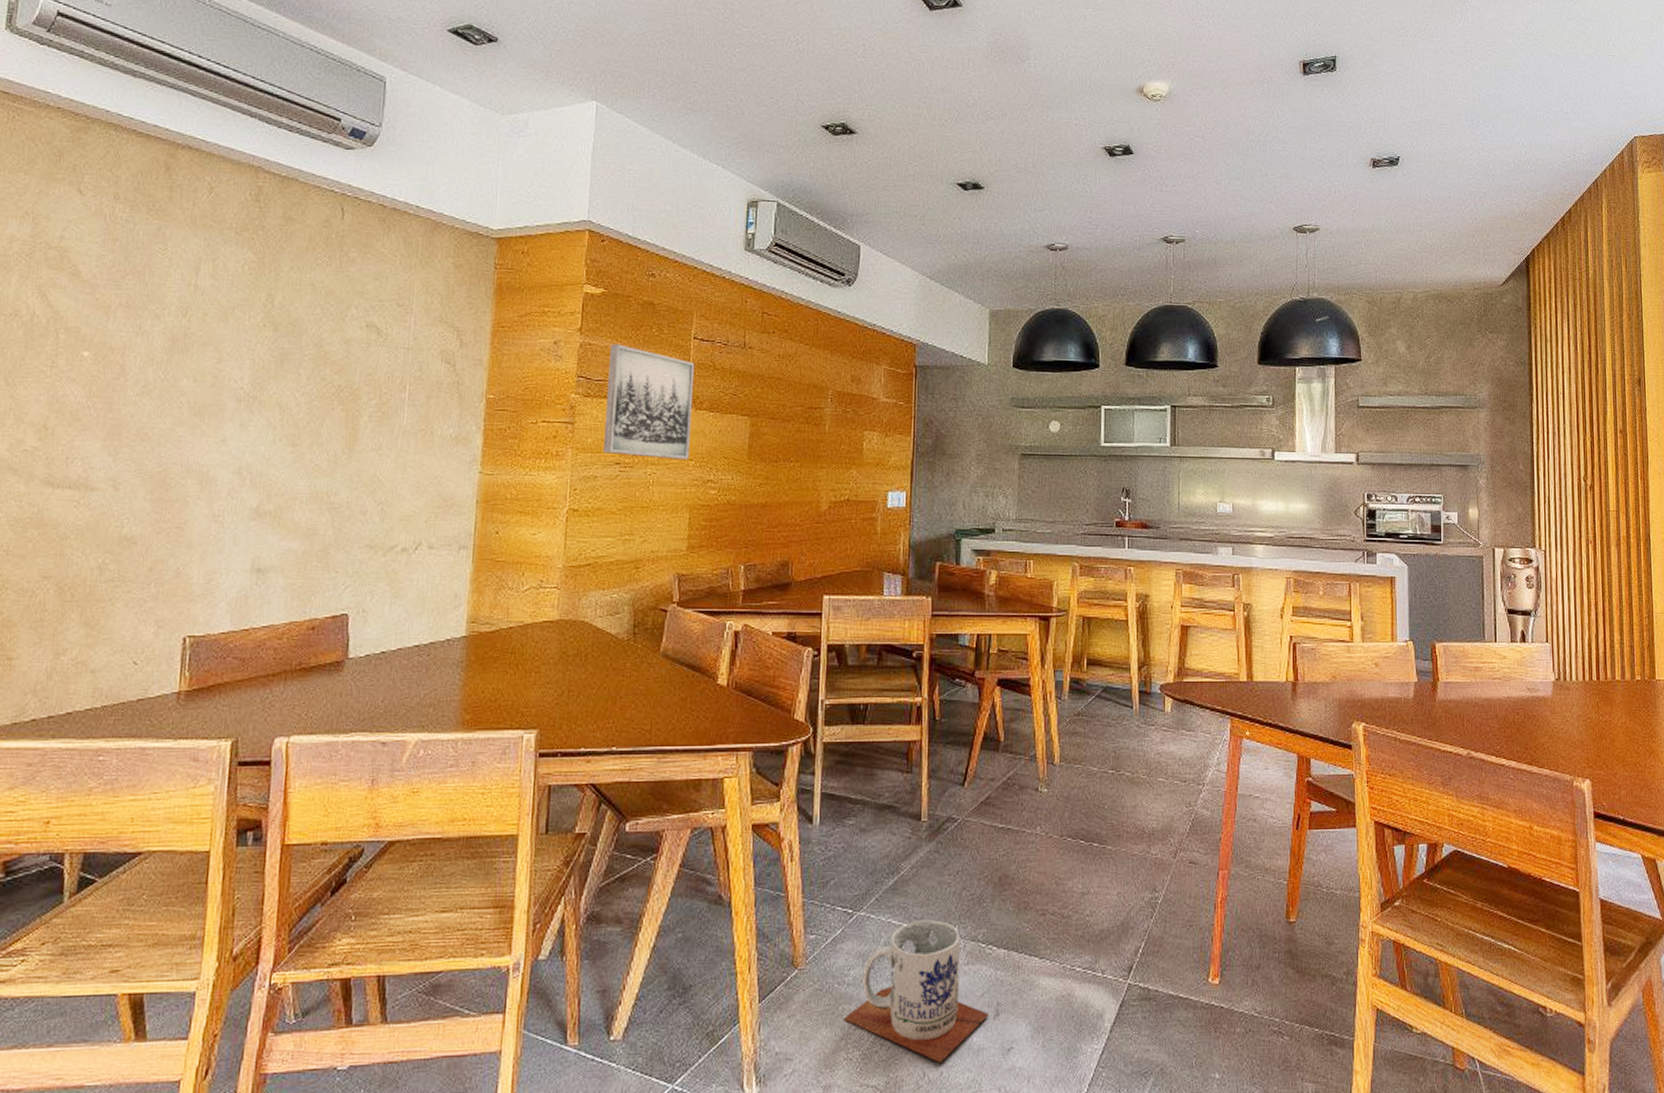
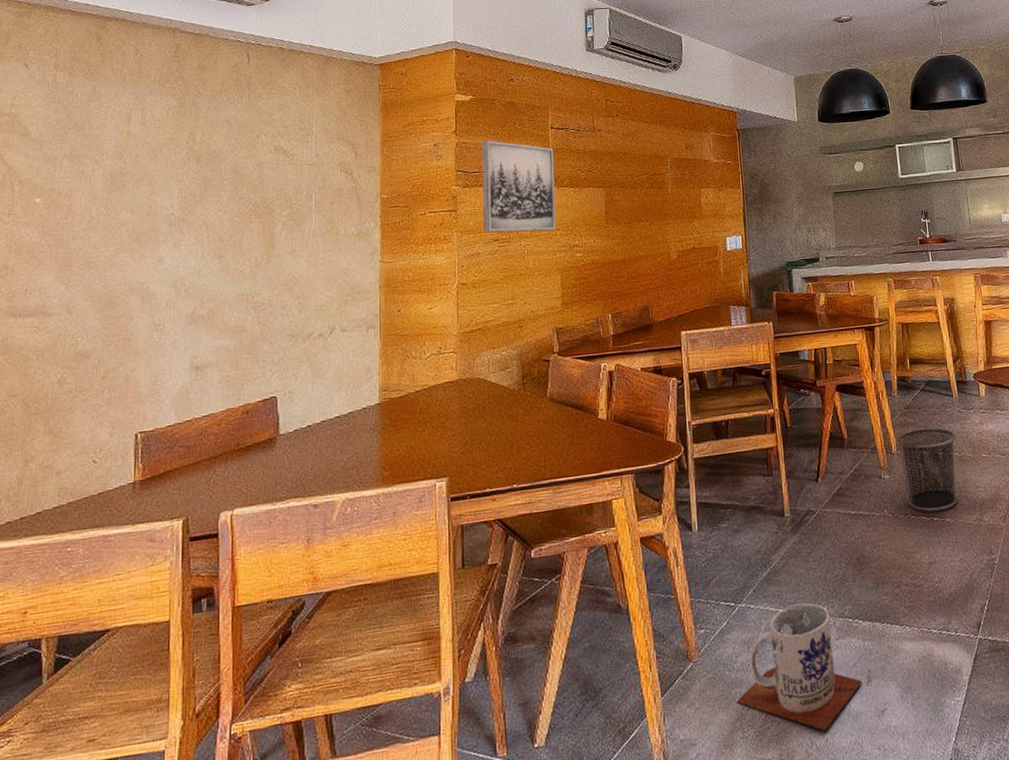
waste bin: none [1062,740,1130,836] -> present [898,427,958,512]

